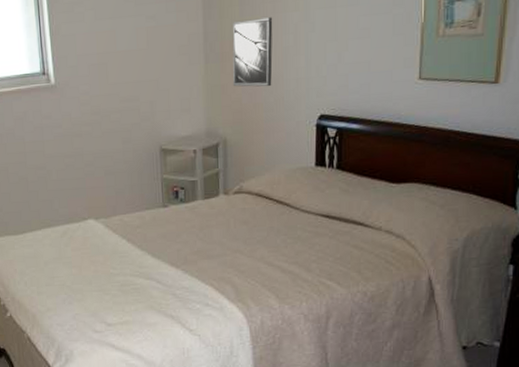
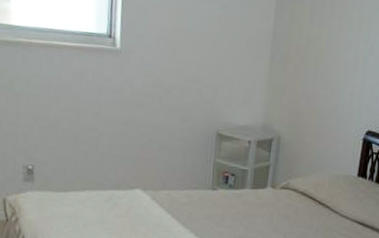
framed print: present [232,17,273,87] -> none [293,29,338,96]

